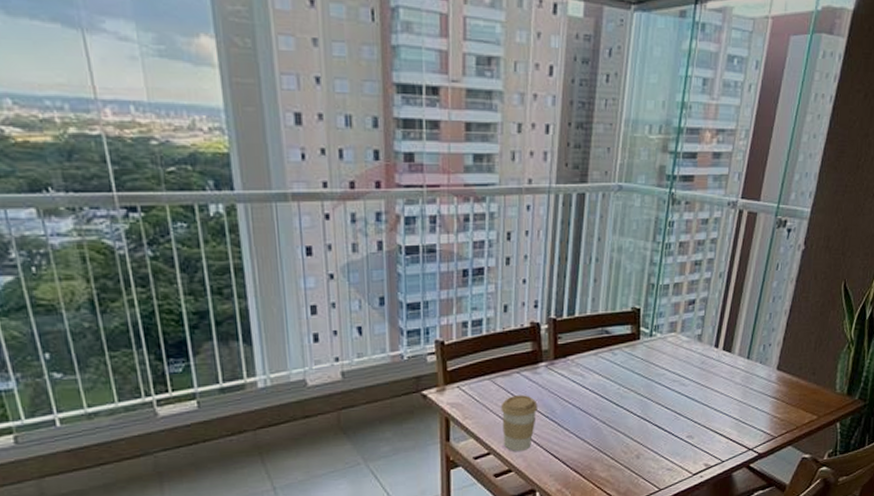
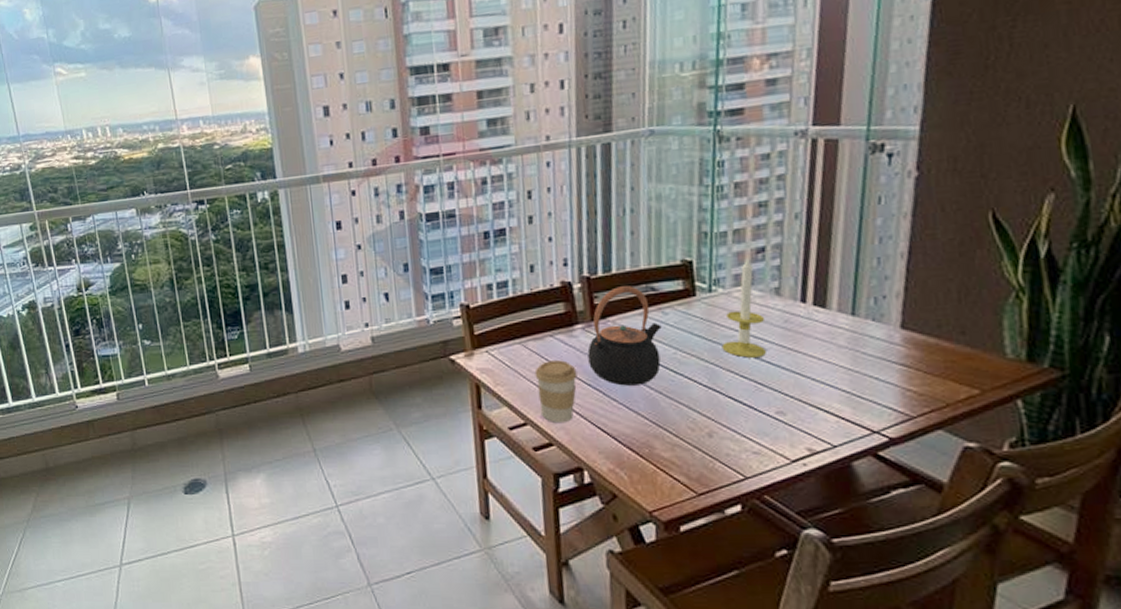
teapot: none [548,328,611,417] -> present [587,286,662,386]
candle: none [654,308,689,393] -> present [721,258,766,358]

